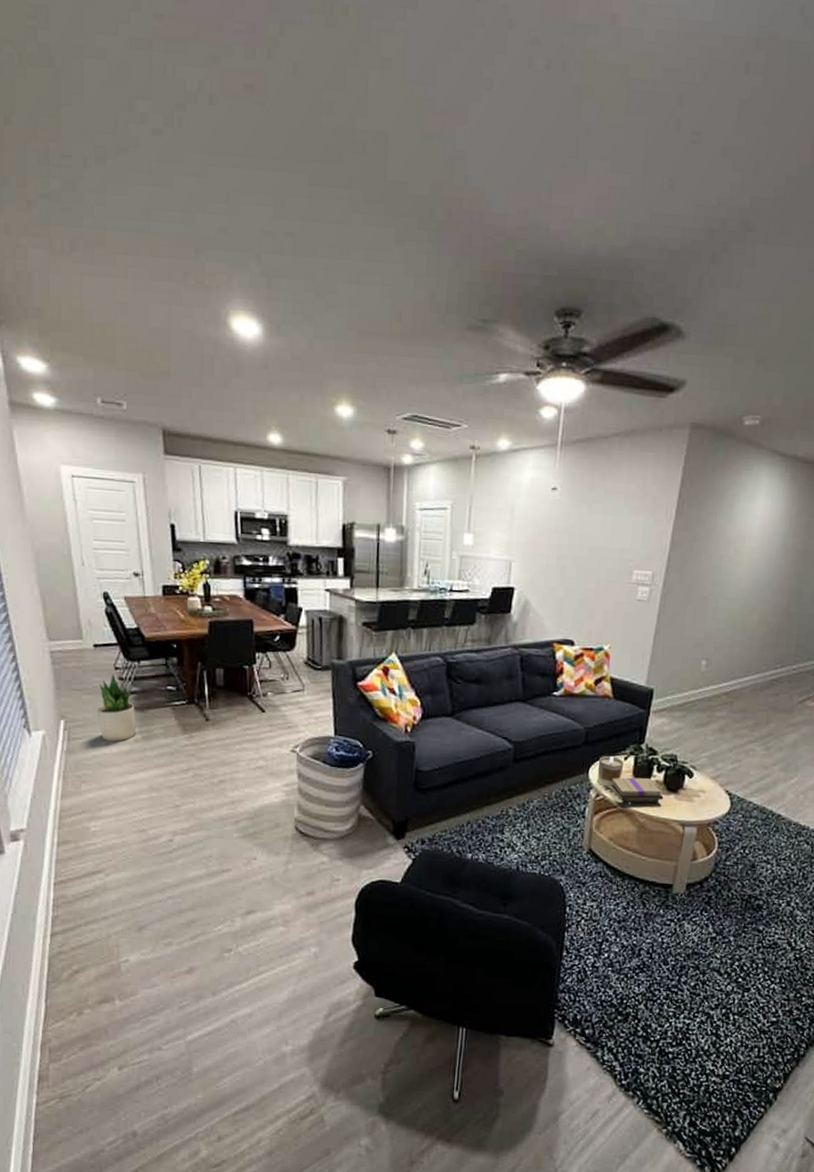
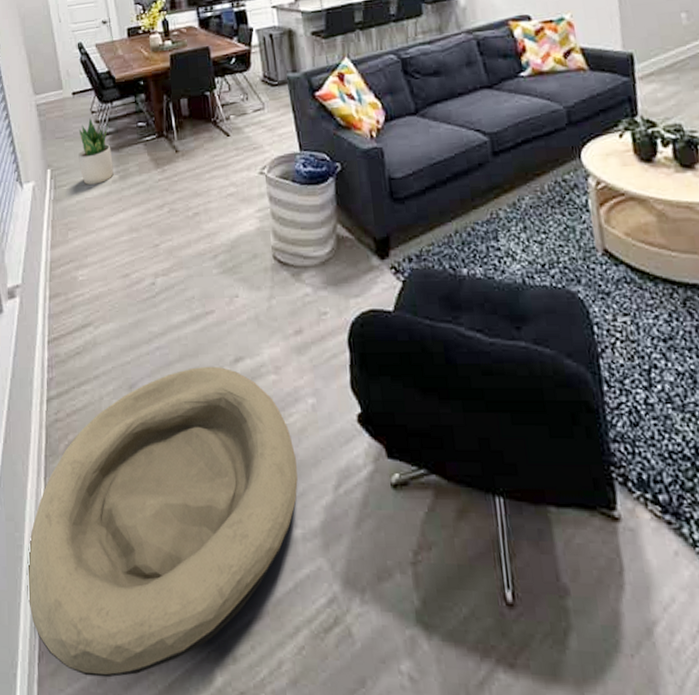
dog bed: none [24,915,294,1152] -> present [26,366,298,678]
candle: present [597,756,624,787] -> none [589,135,622,172]
books: present [610,777,664,804] -> none [610,156,680,188]

